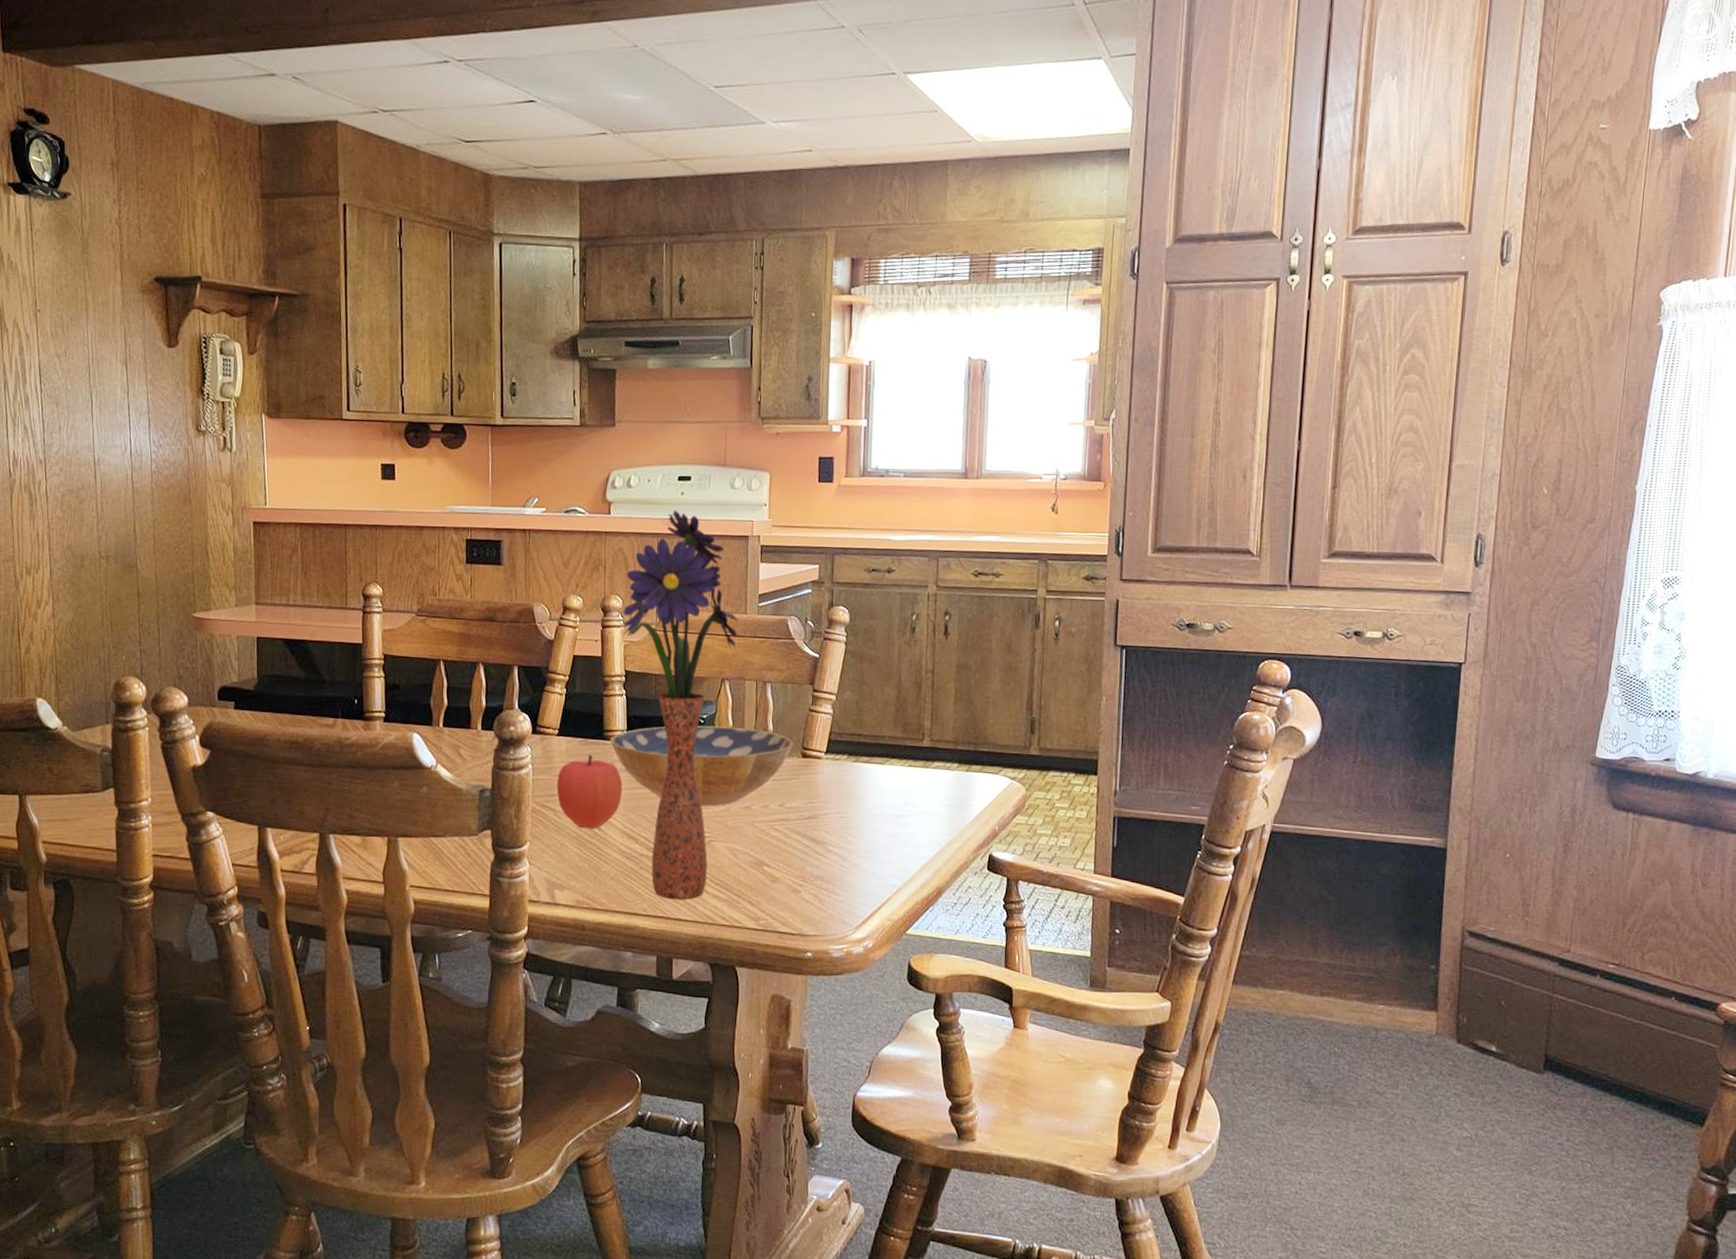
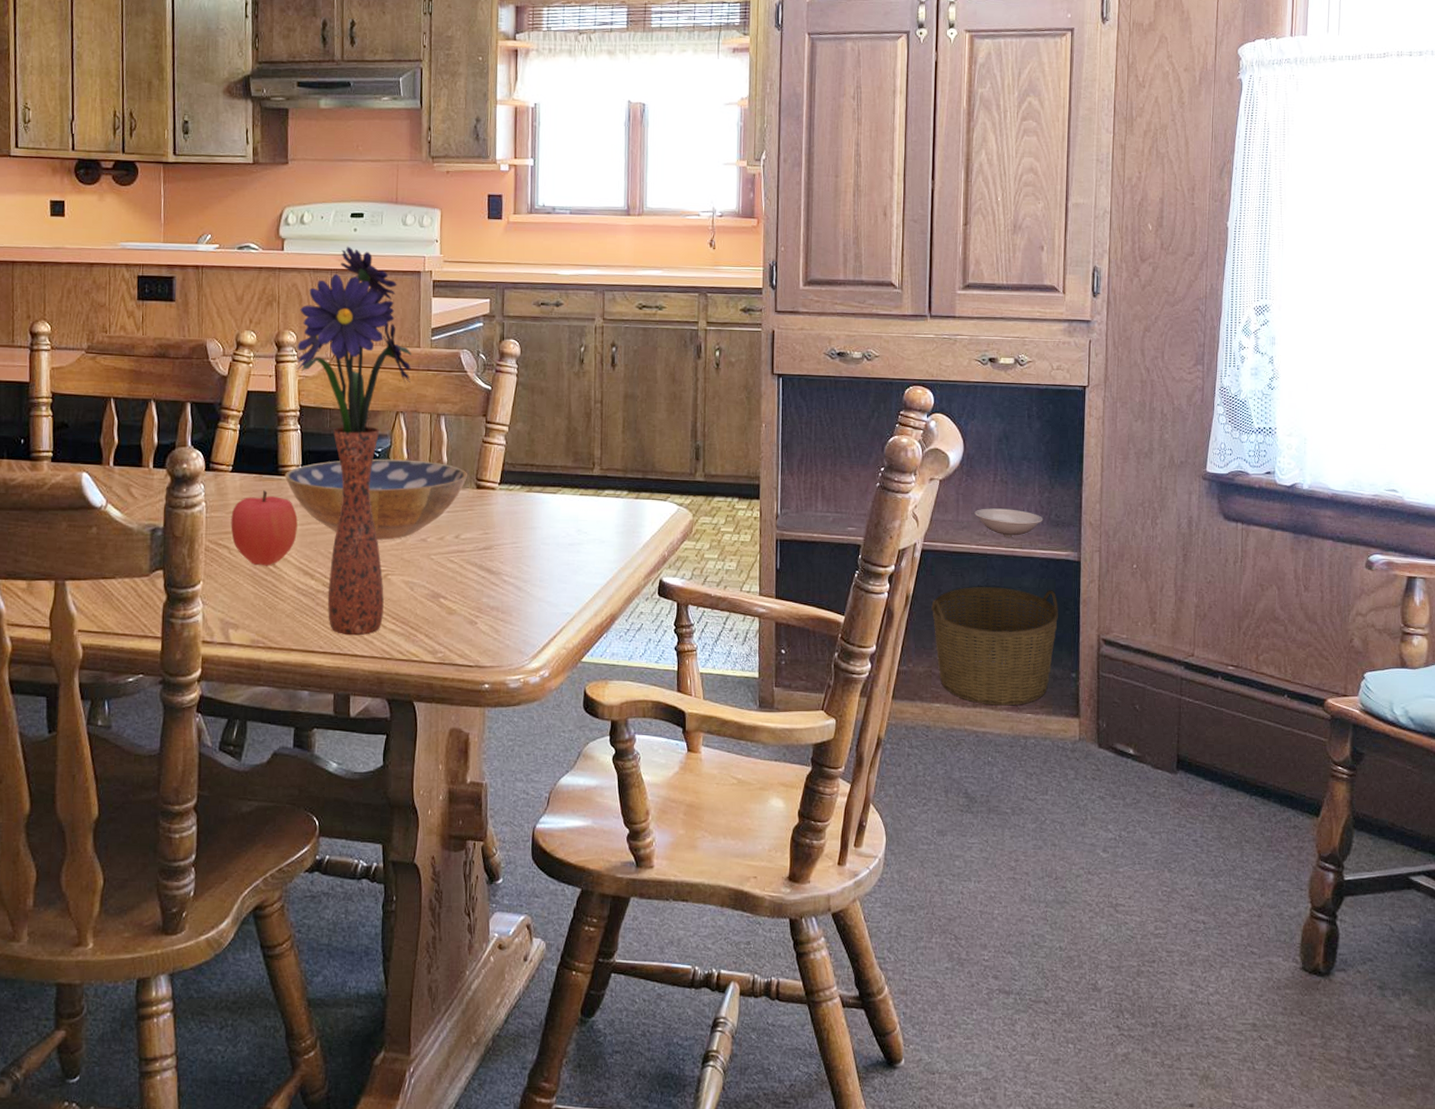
basket: none [1279,871,1420,996] -> present [931,586,1058,706]
ceramic bowl: none [1330,790,1407,822] -> present [974,508,1043,538]

